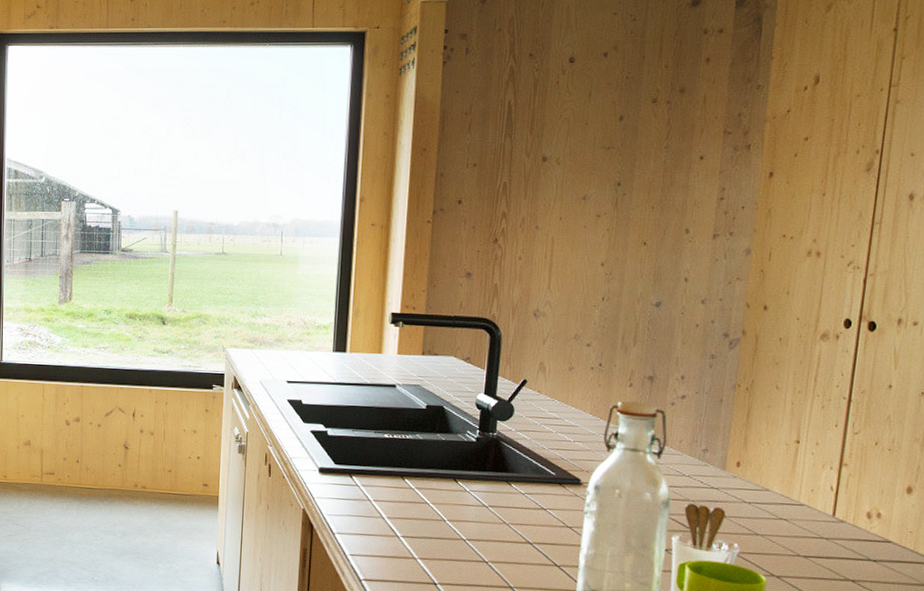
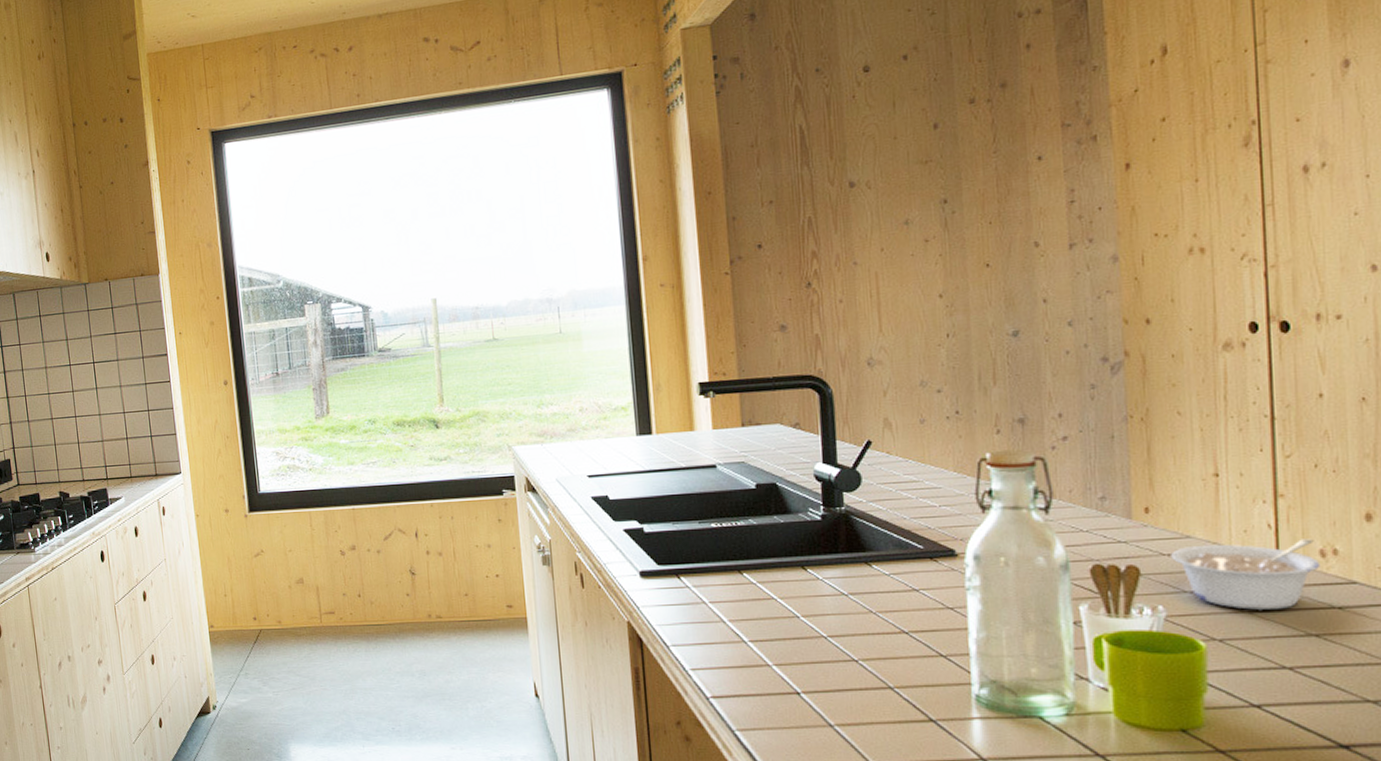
legume: none [751,498,867,557] -> present [1171,539,1321,610]

